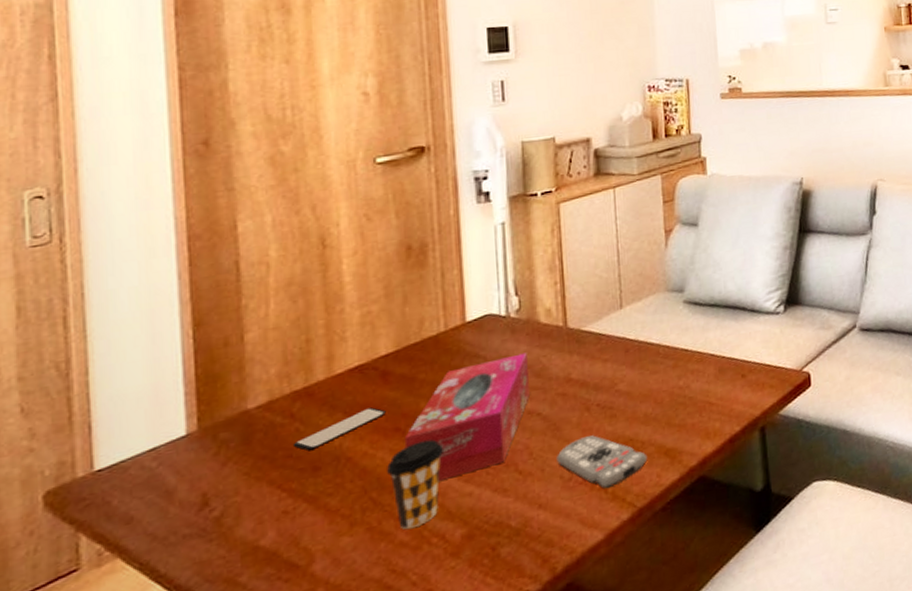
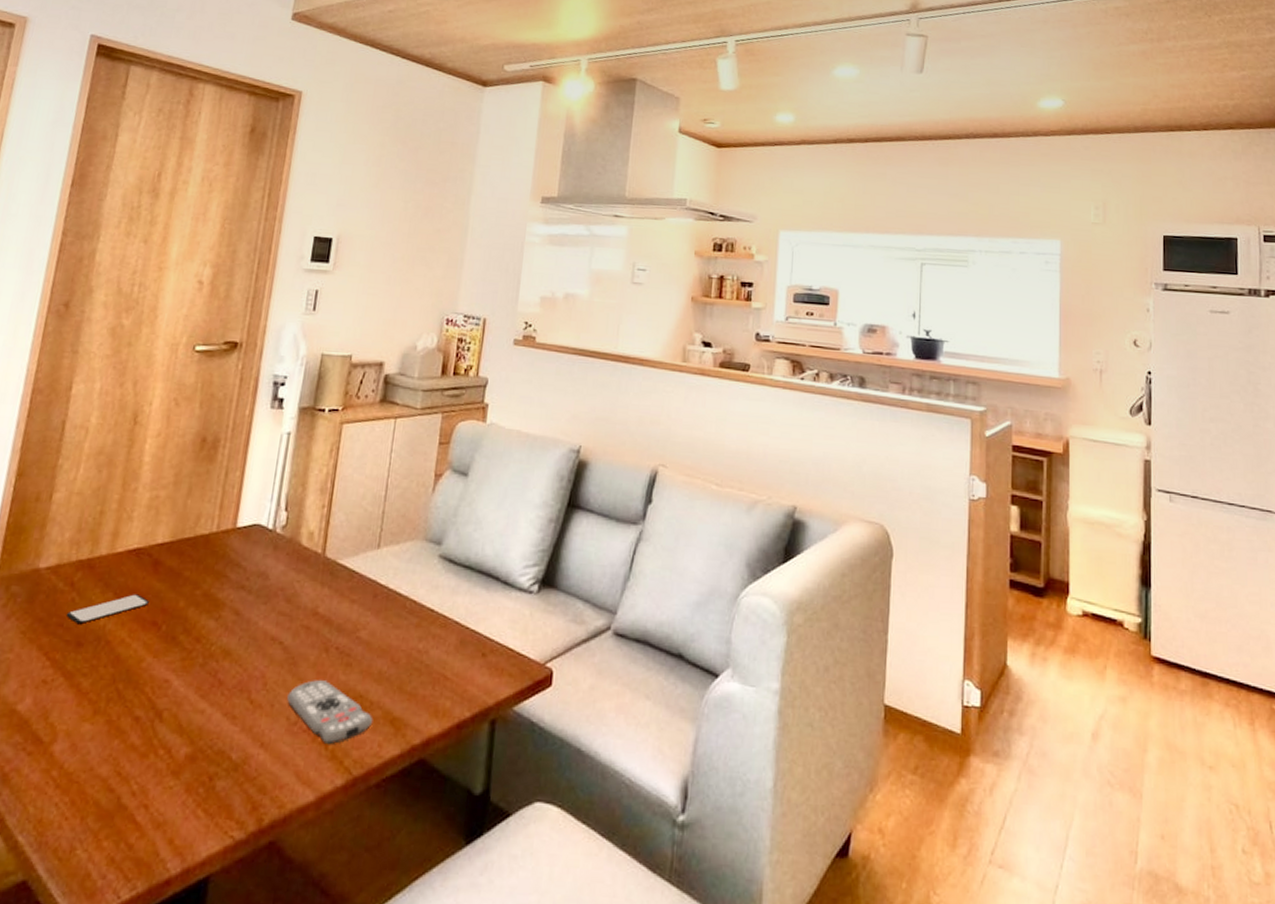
coffee cup: present [387,439,445,530] -> none [134,642,190,733]
tissue box: present [404,352,530,481] -> none [157,573,283,689]

